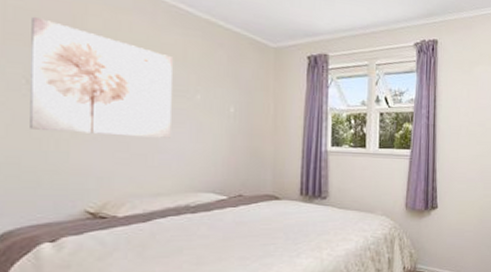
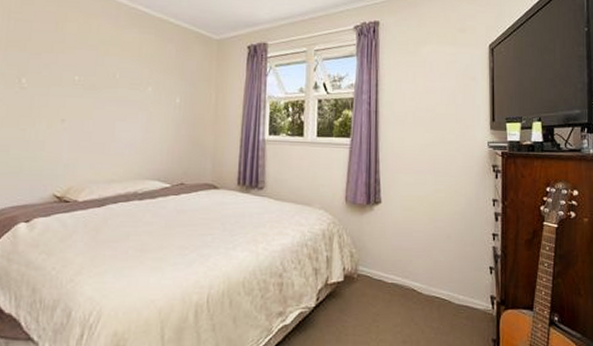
wall art: present [30,17,172,138] -> none [18,27,130,128]

